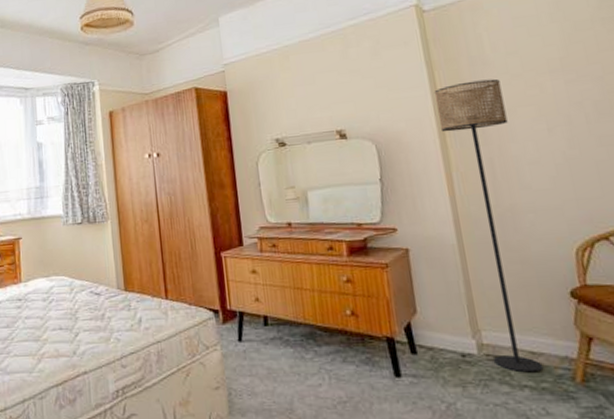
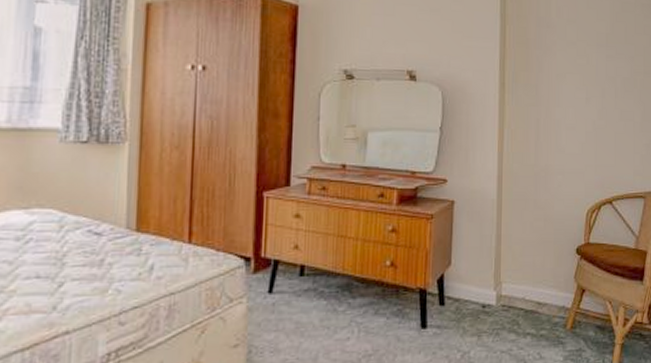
floor lamp: present [434,79,544,373] -> none [502,41,558,322]

